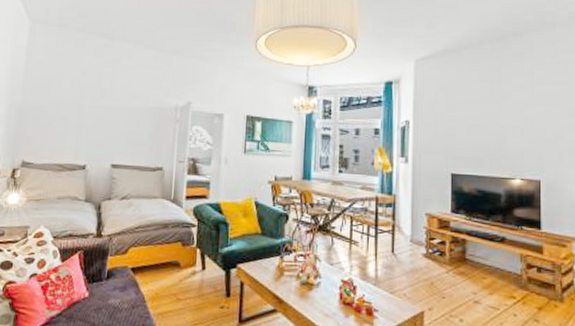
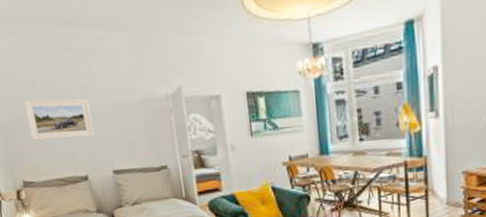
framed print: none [42,90,106,131] -> present [23,98,95,141]

